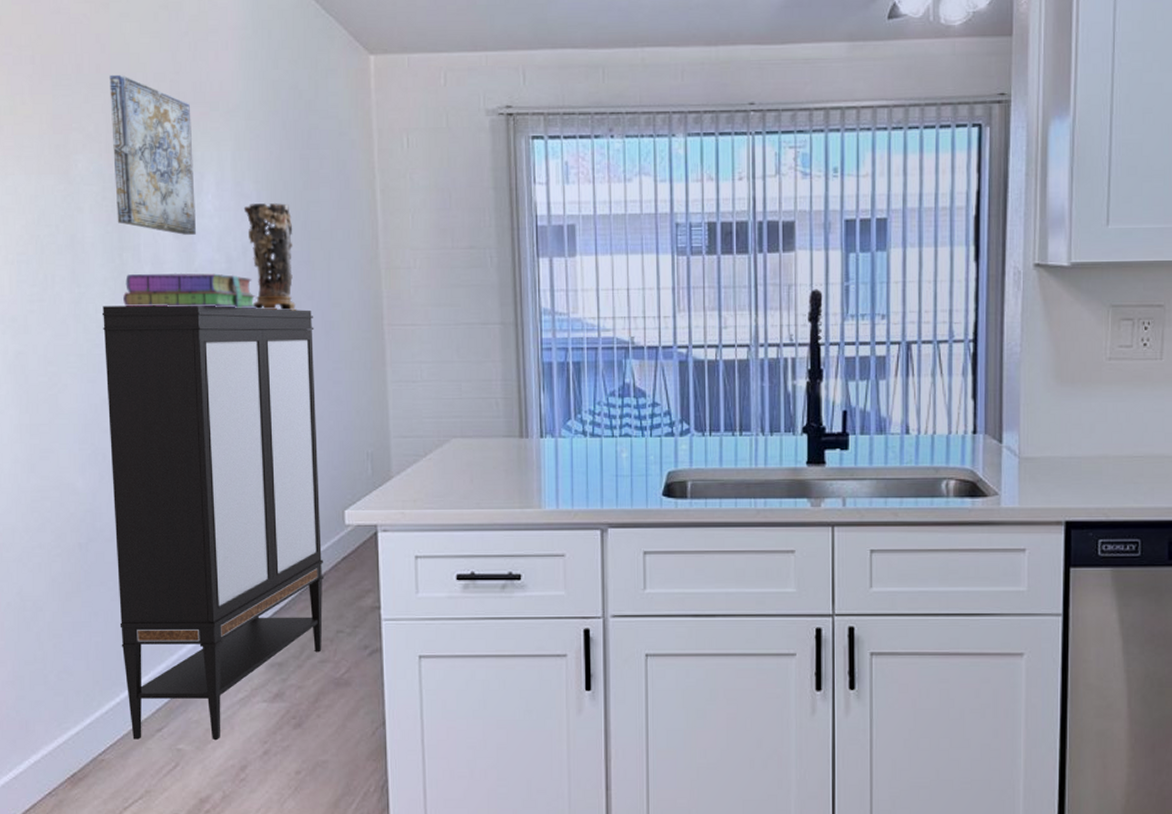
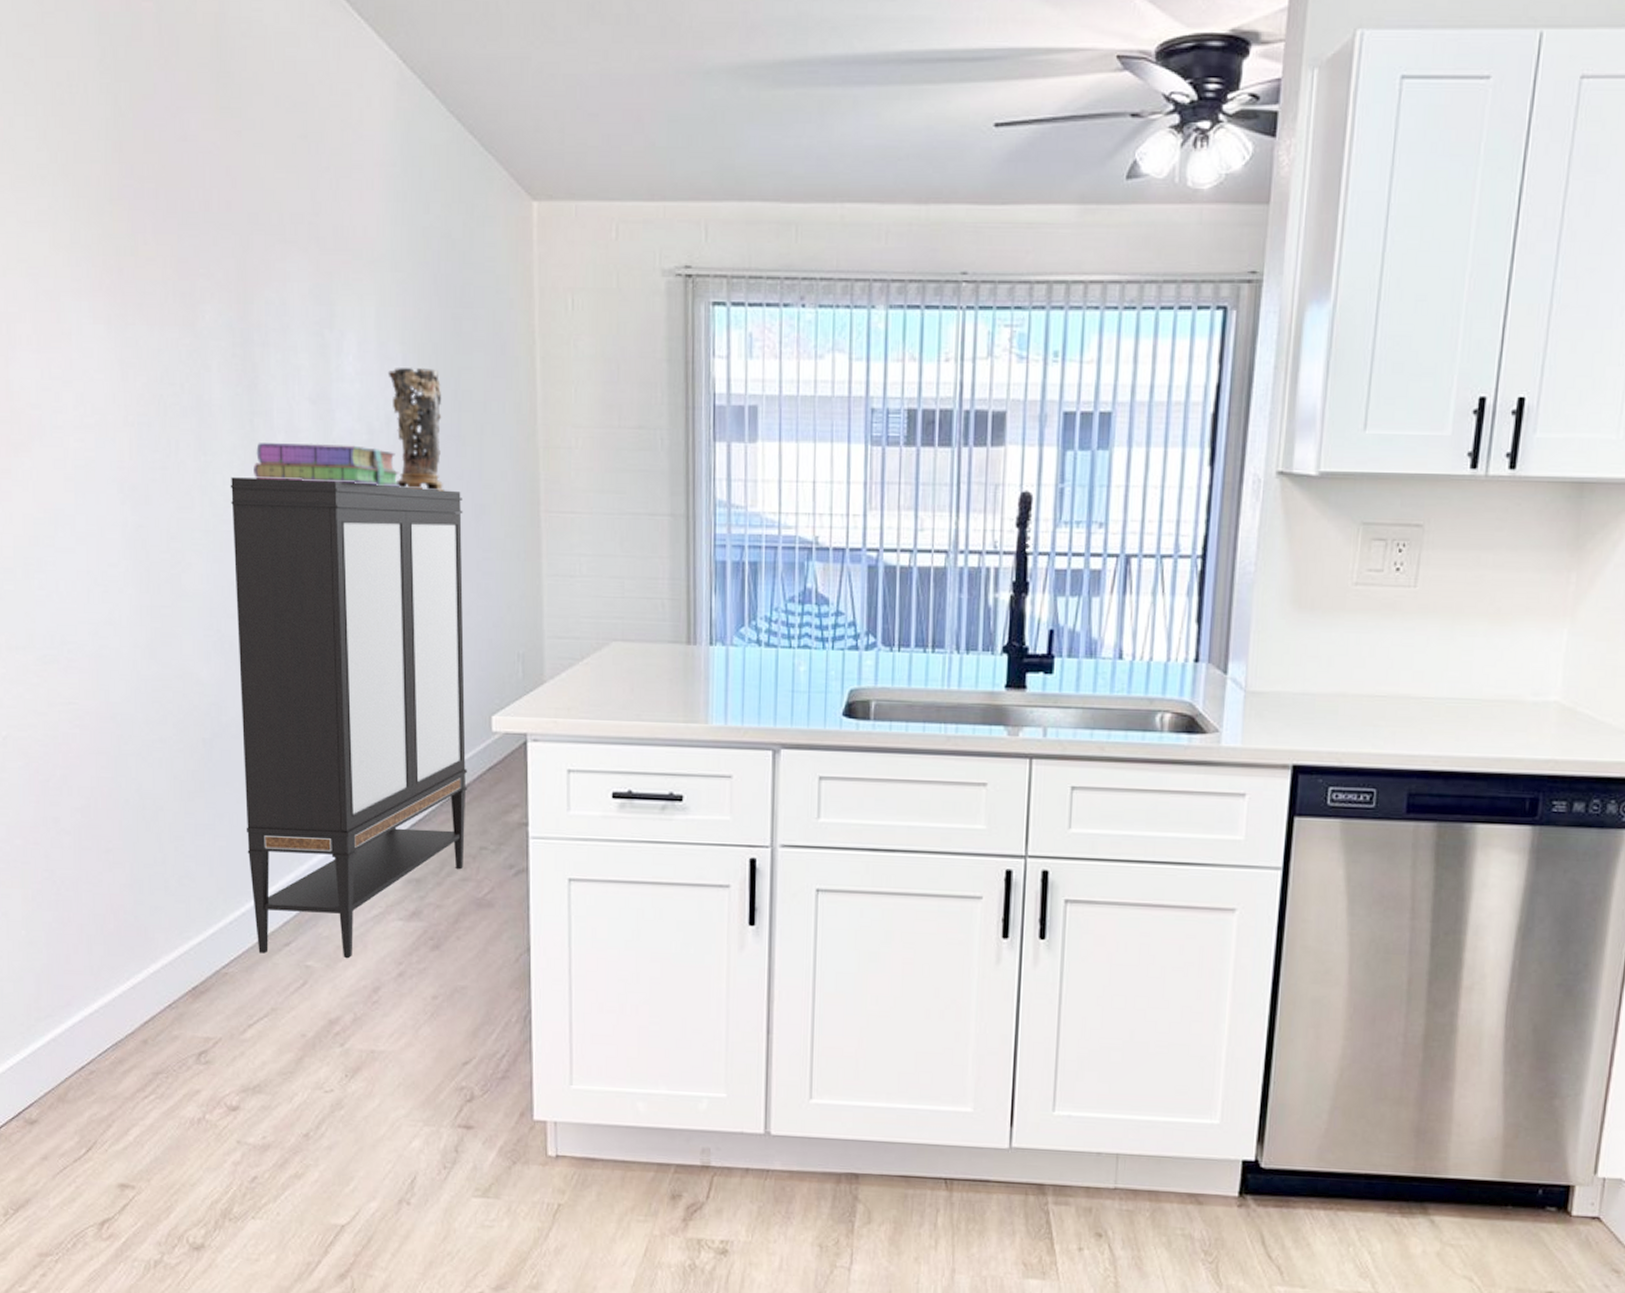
wall art: present [109,74,197,235] -> none [241,214,336,401]

